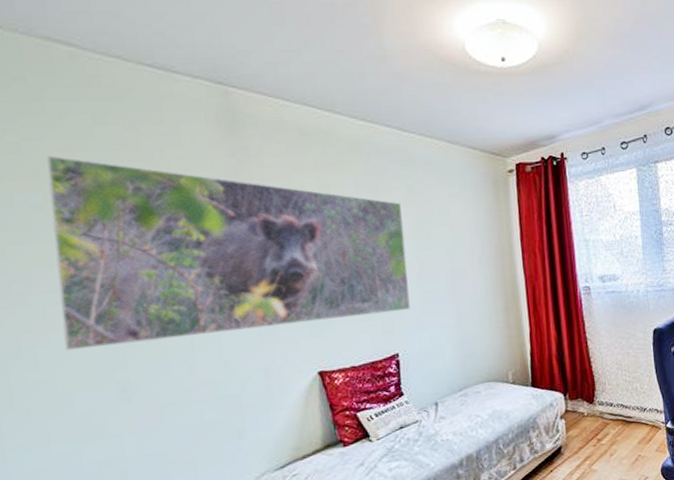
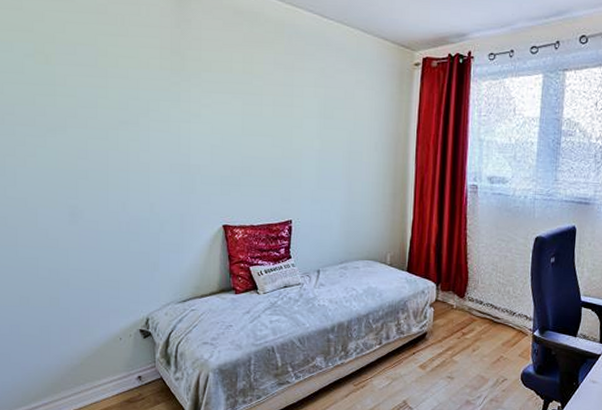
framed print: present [47,156,411,351] -> none [36,14,312,183]

